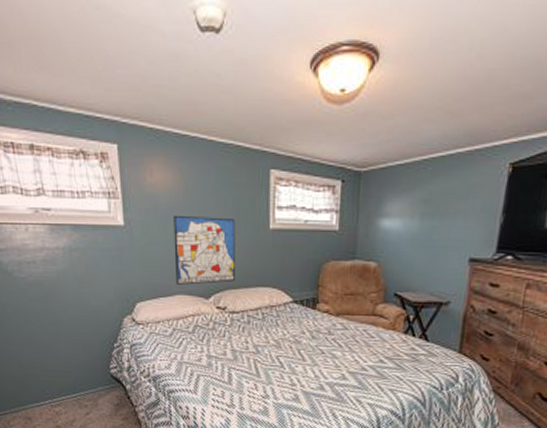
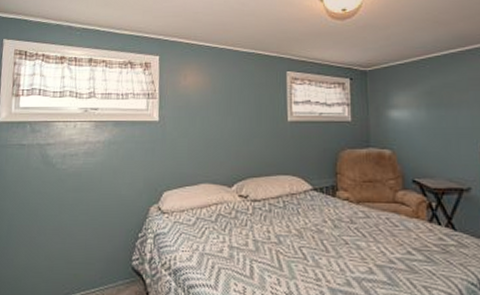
wall art: present [173,215,235,285] -> none [201,111,257,174]

